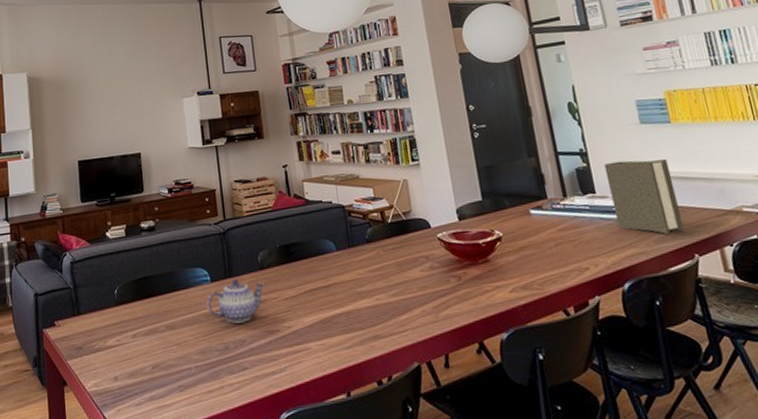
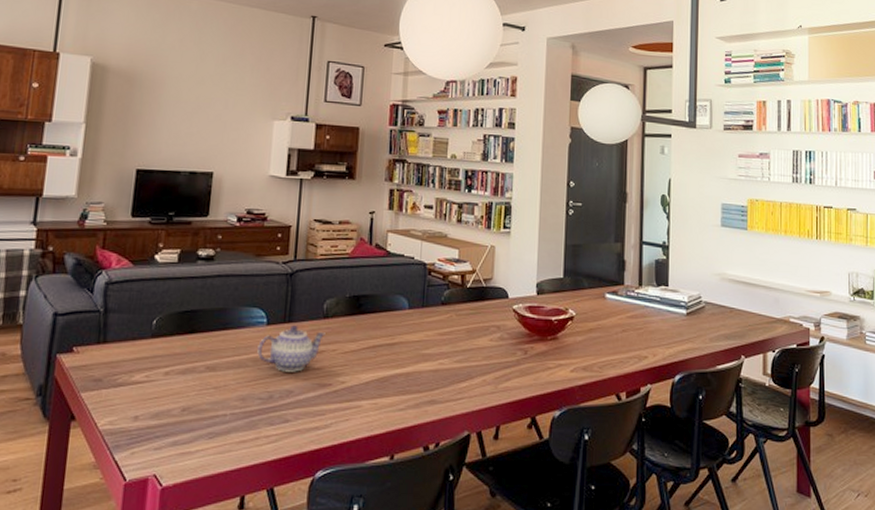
book: present [604,159,685,234] -> none [681,258,738,334]

